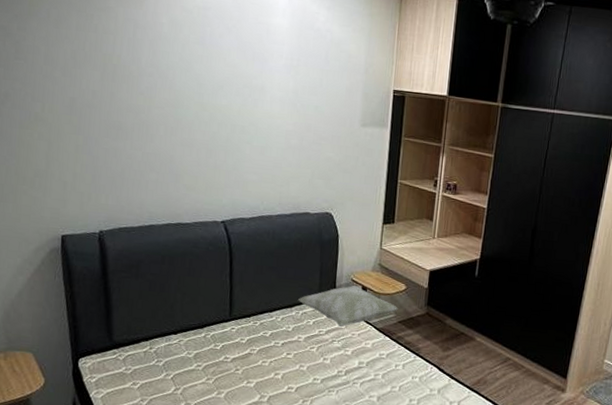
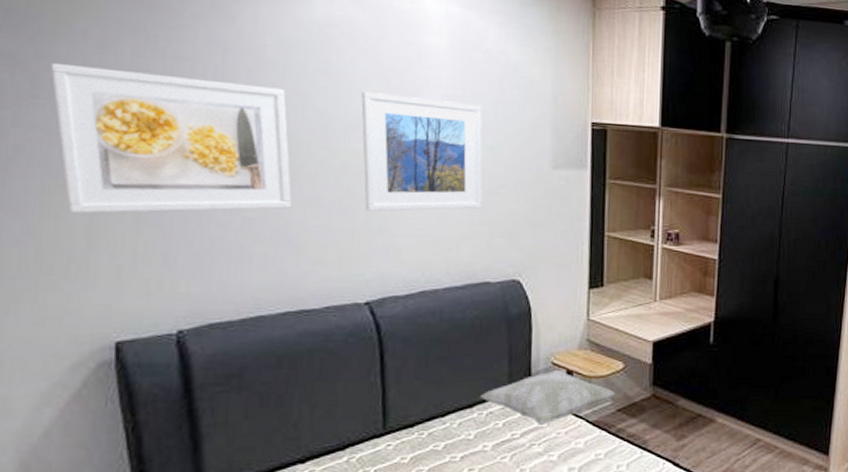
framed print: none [27,34,176,148] -> present [50,62,293,214]
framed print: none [224,60,311,155] -> present [361,92,483,212]

